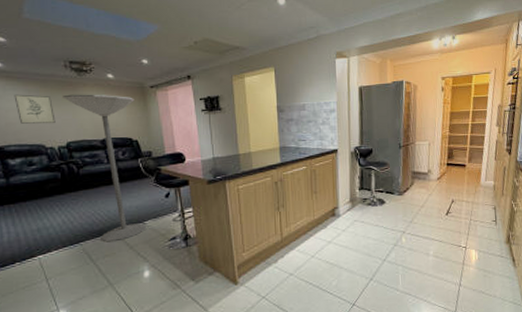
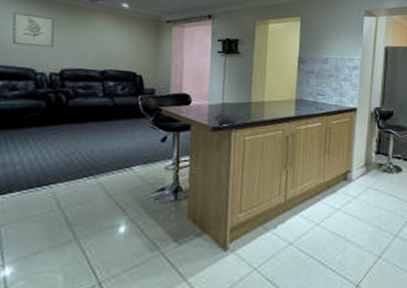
floor lamp: present [63,94,147,242] -> none [68,19,147,187]

